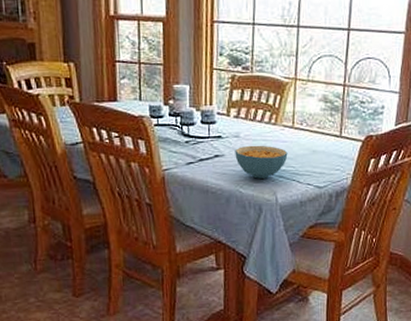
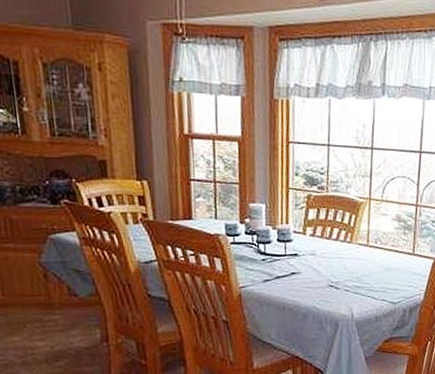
cereal bowl: present [235,145,288,179] -> none [311,262,363,295]

